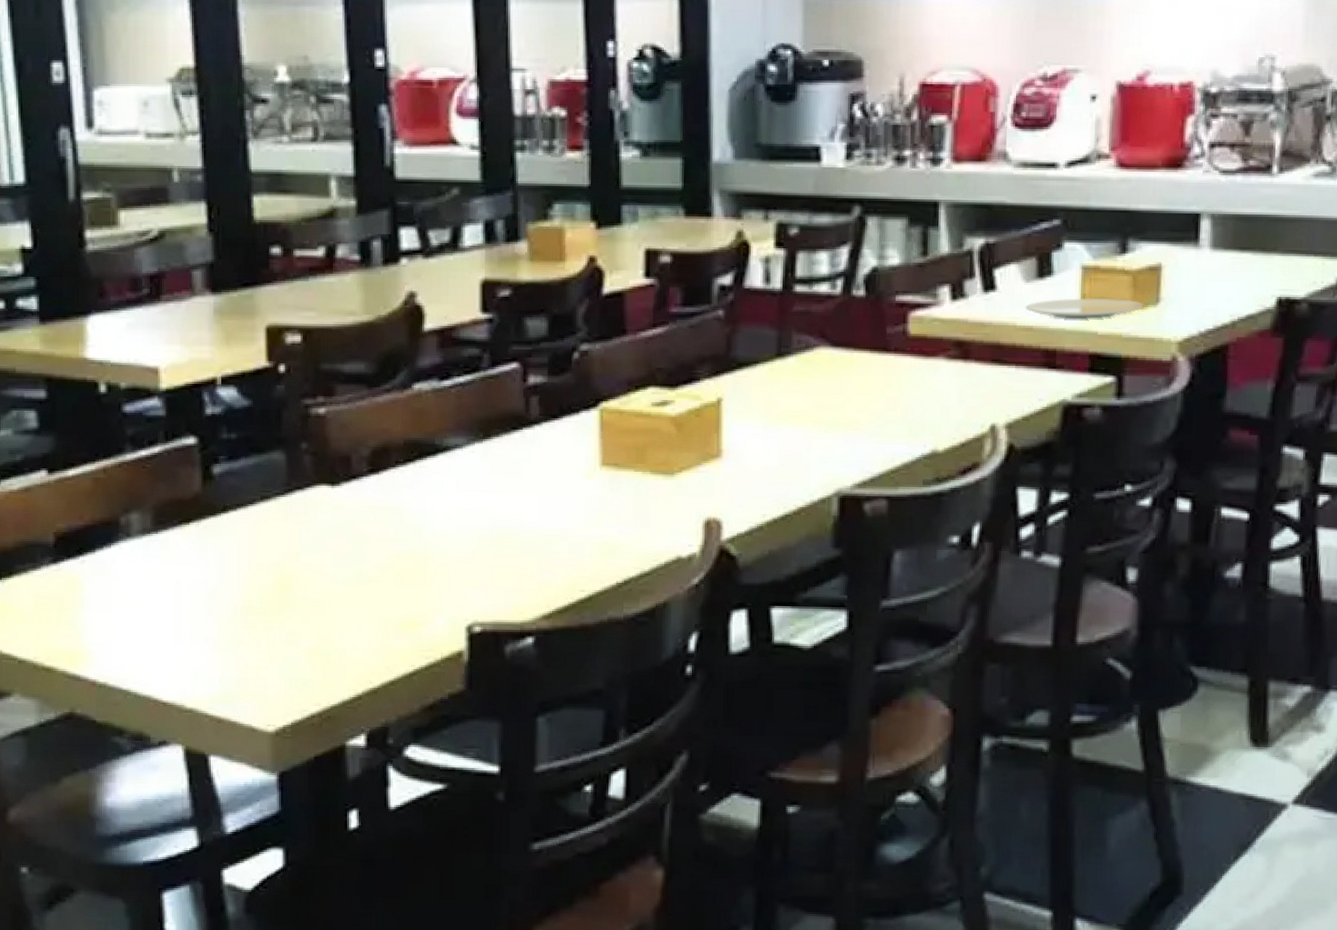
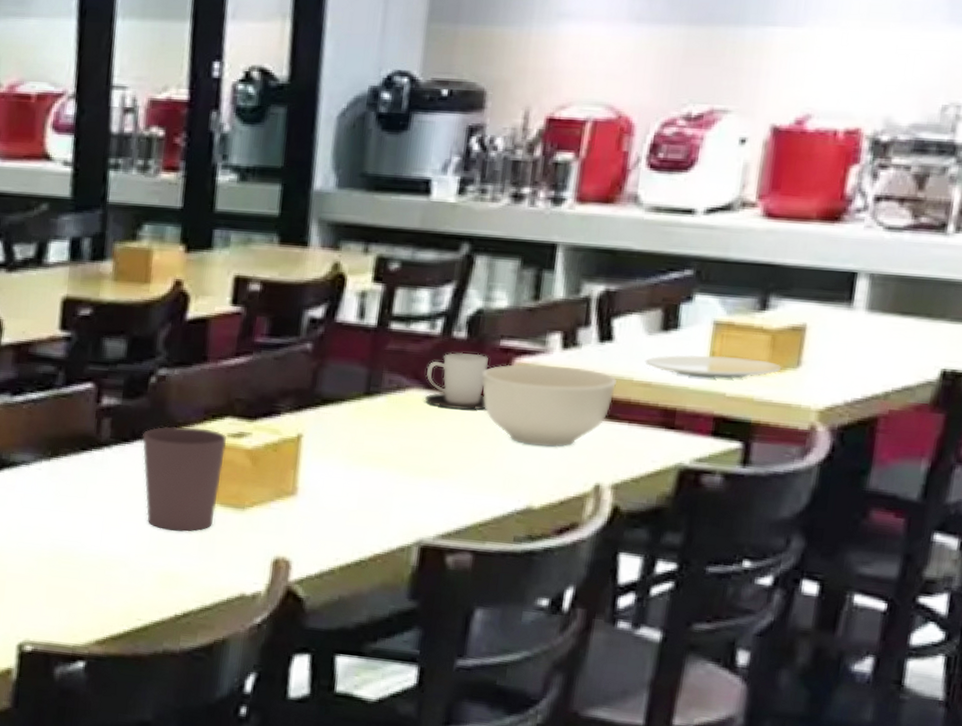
dixie cup: none [570,399,651,501] -> present [142,426,226,532]
cup: none [831,309,887,362] -> present [424,352,489,409]
bowl: none [881,316,1003,393] -> present [481,364,617,446]

